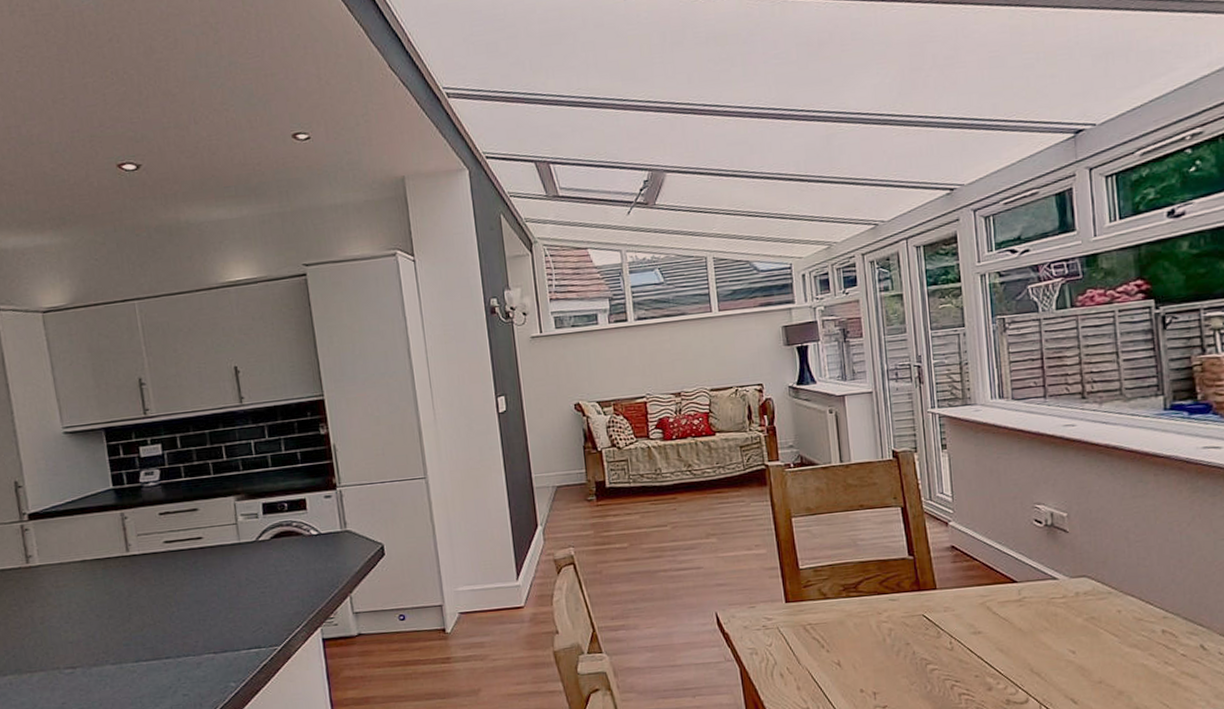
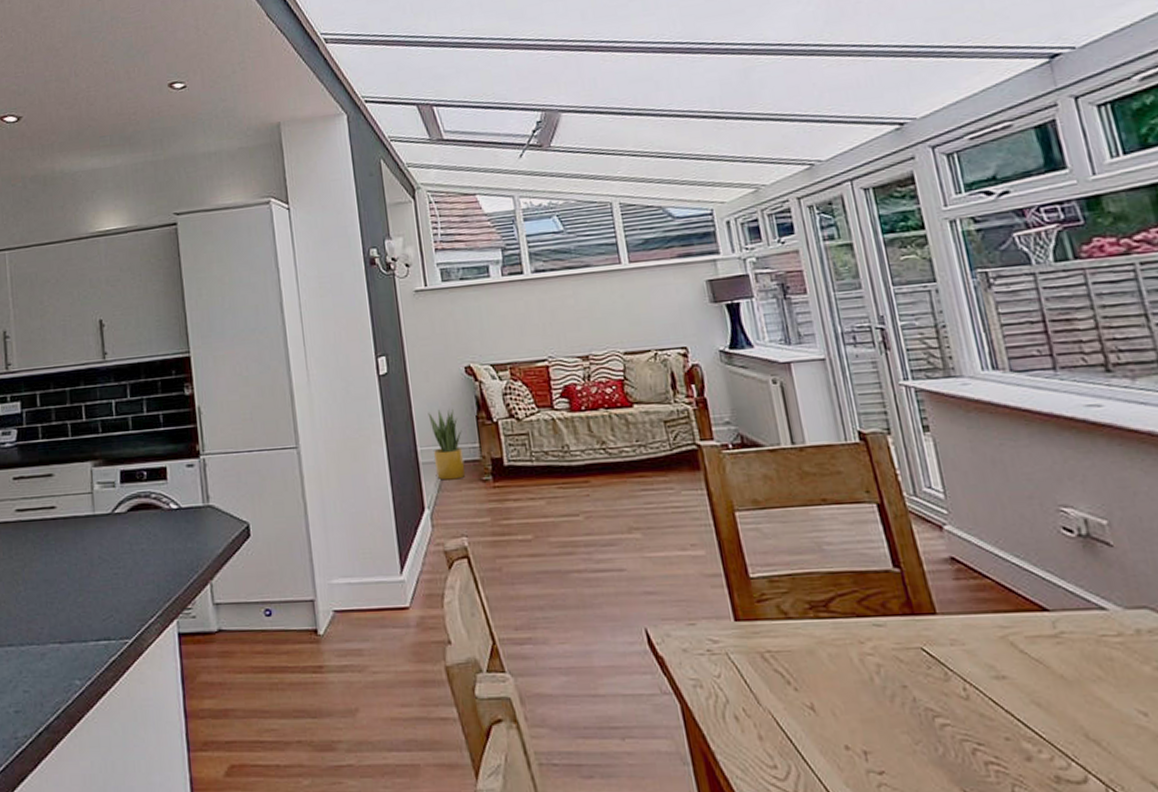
planter: none [541,440,573,502] -> present [428,408,466,481]

